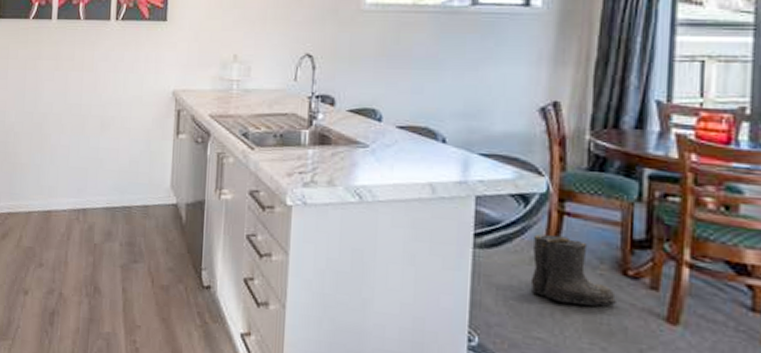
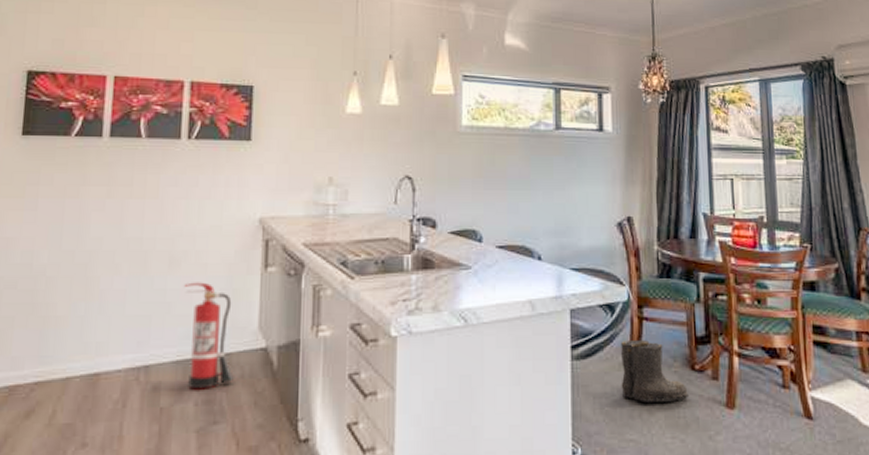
fire extinguisher: none [112,143,150,233] -> present [183,282,234,390]

